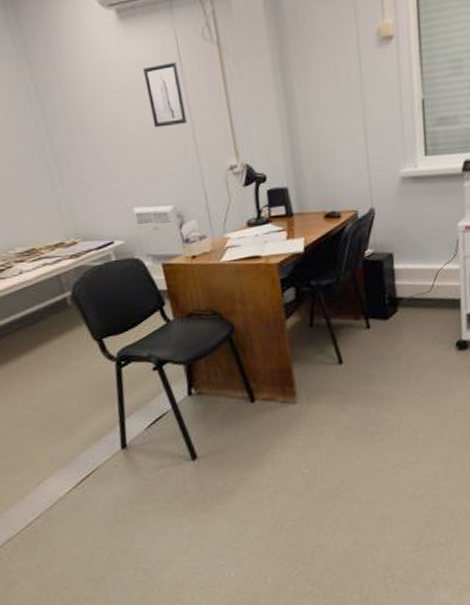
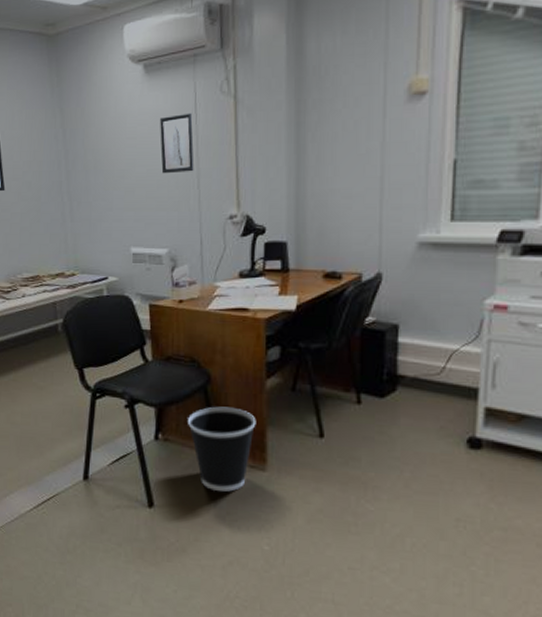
wastebasket: none [218,351,283,431] -> present [188,406,256,492]

